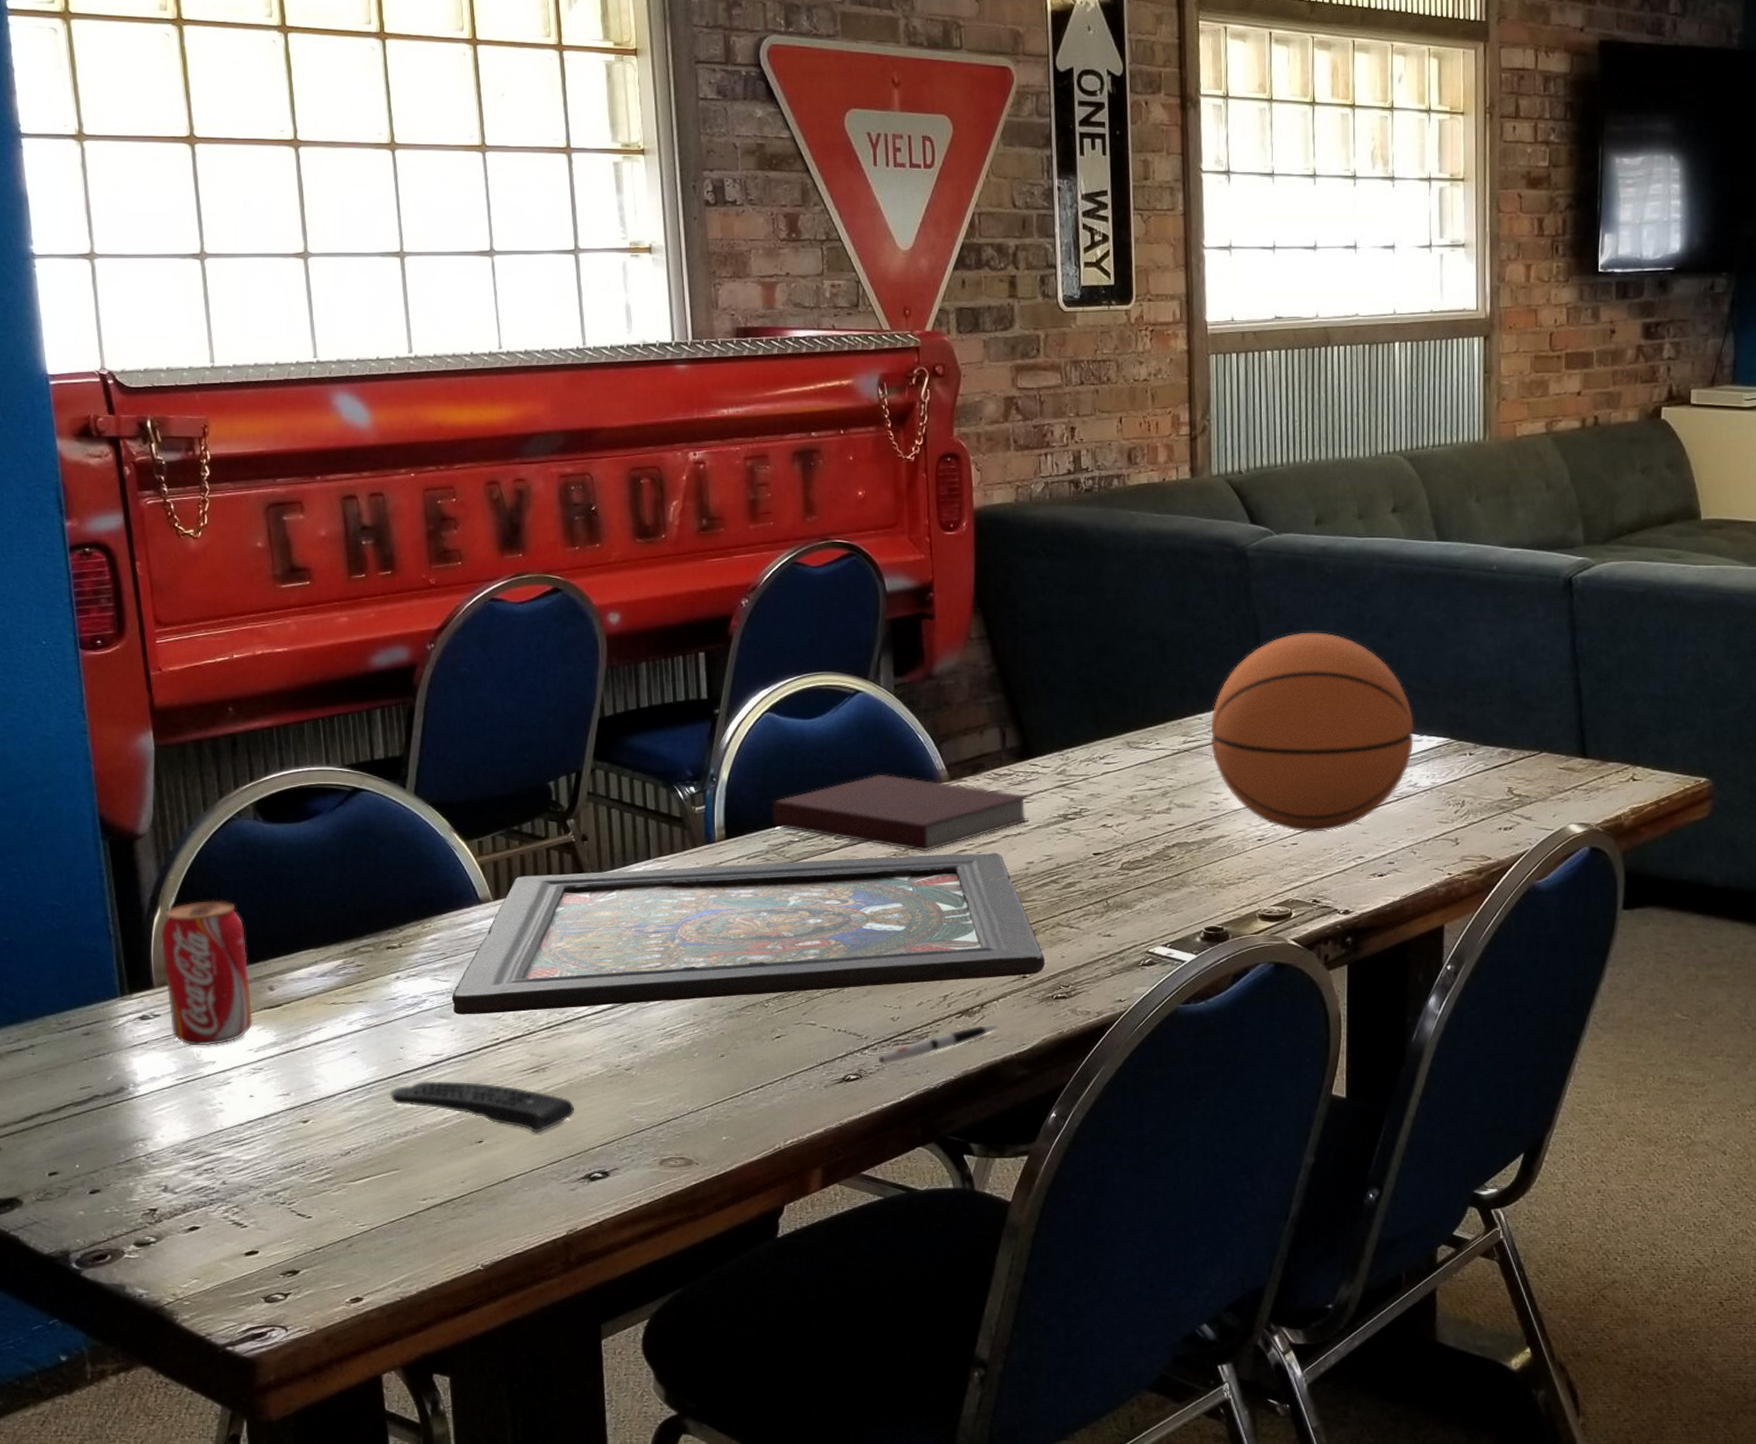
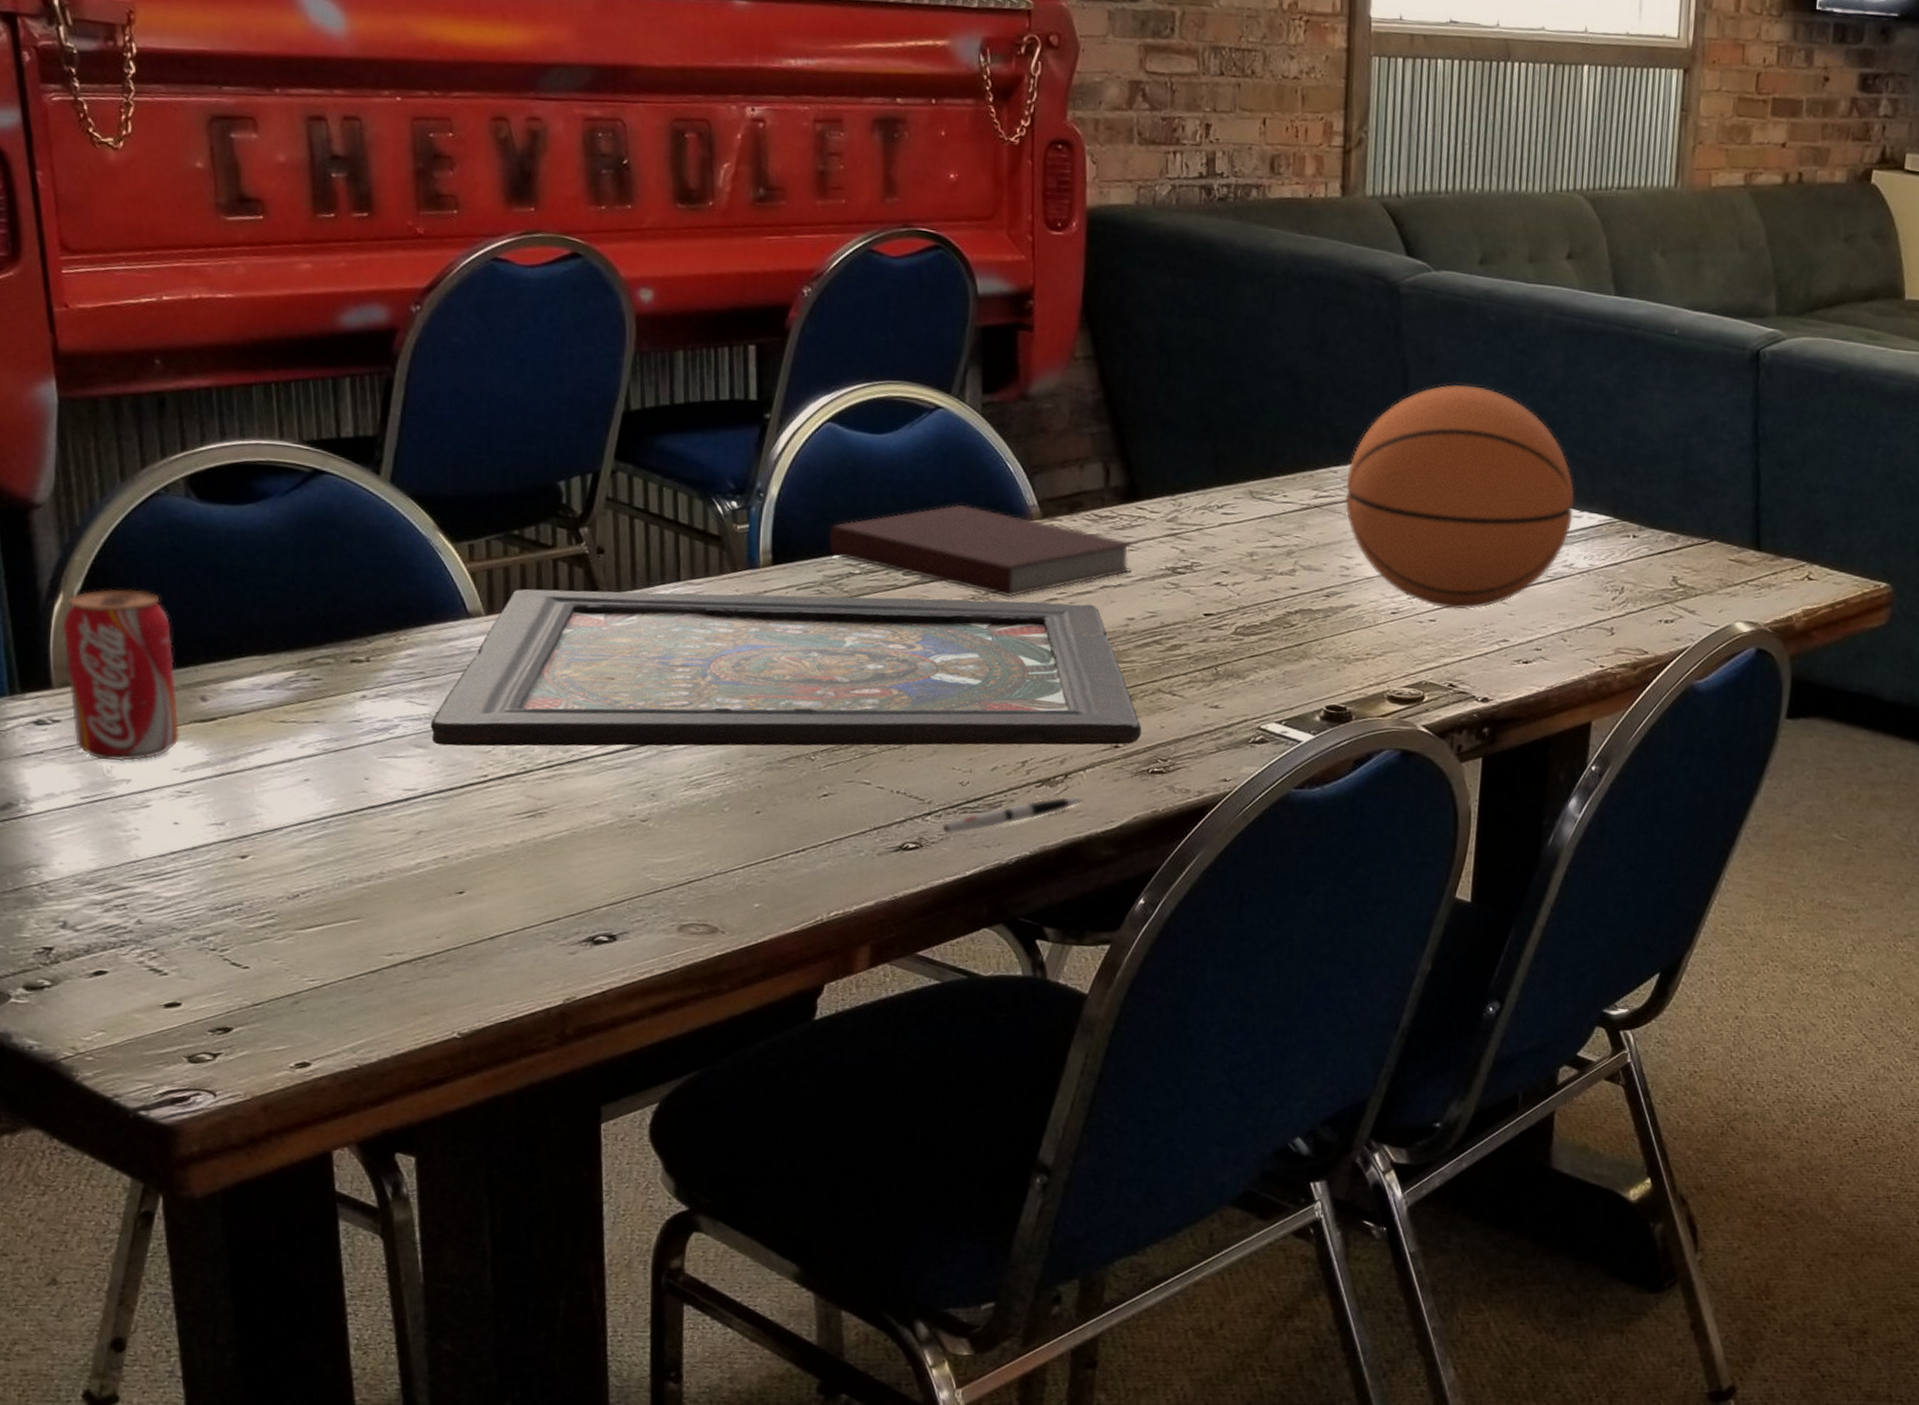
remote control: present [389,1081,575,1133] -> none [349,818,578,887]

